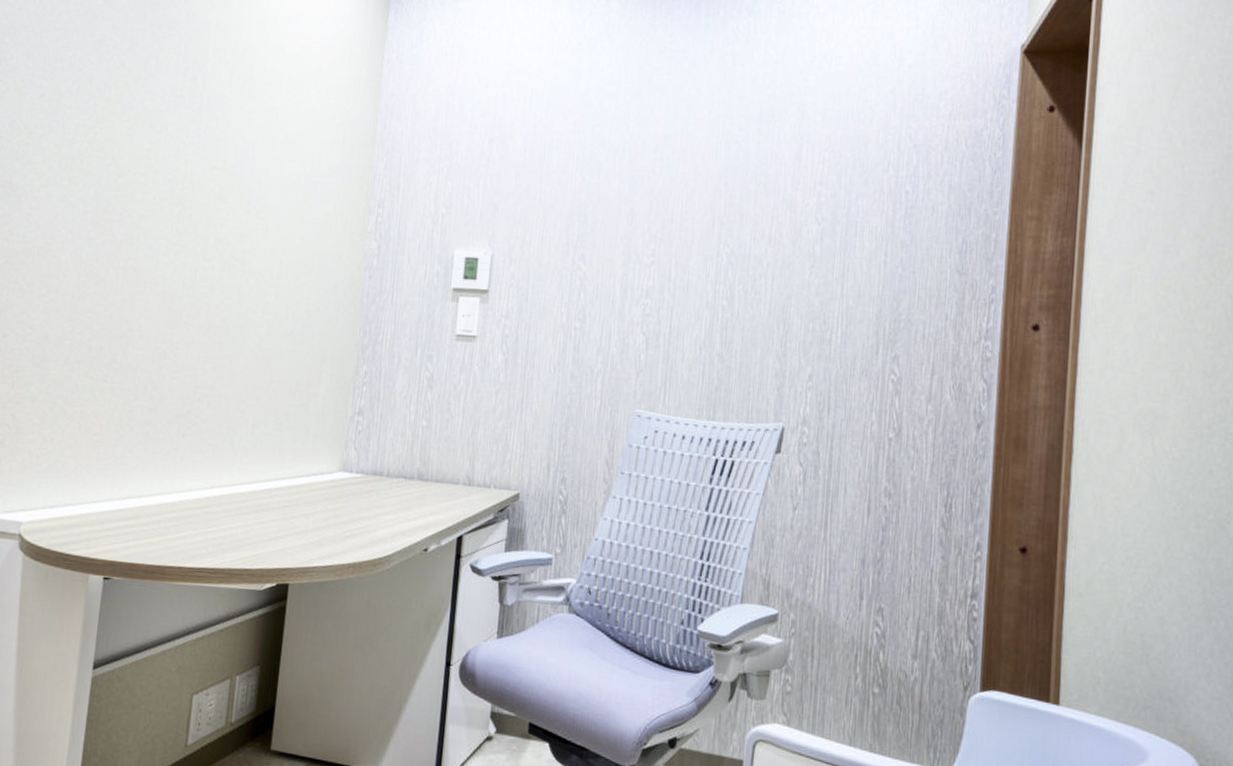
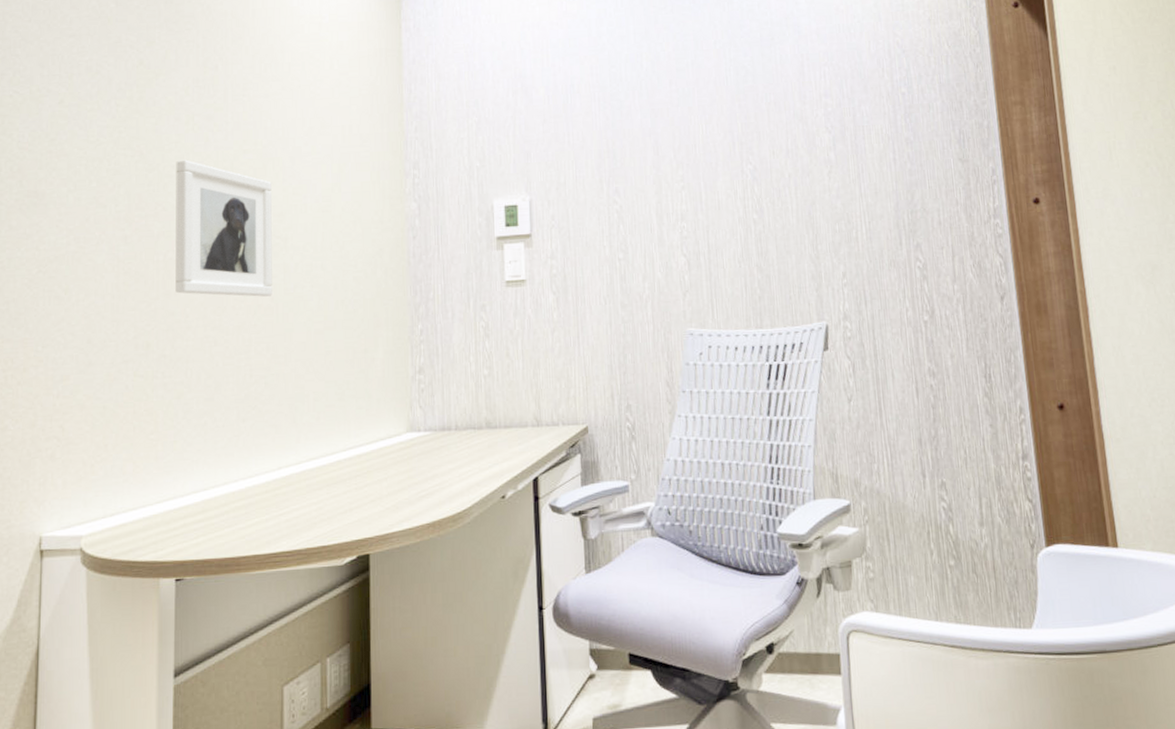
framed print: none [132,168,236,317] -> present [175,160,272,297]

